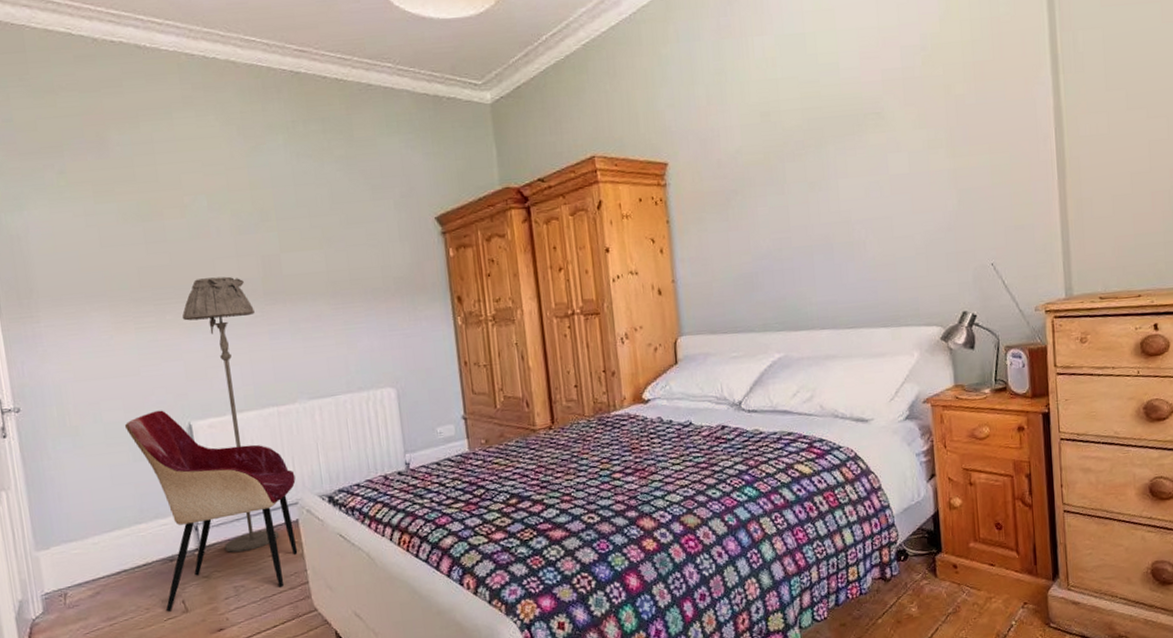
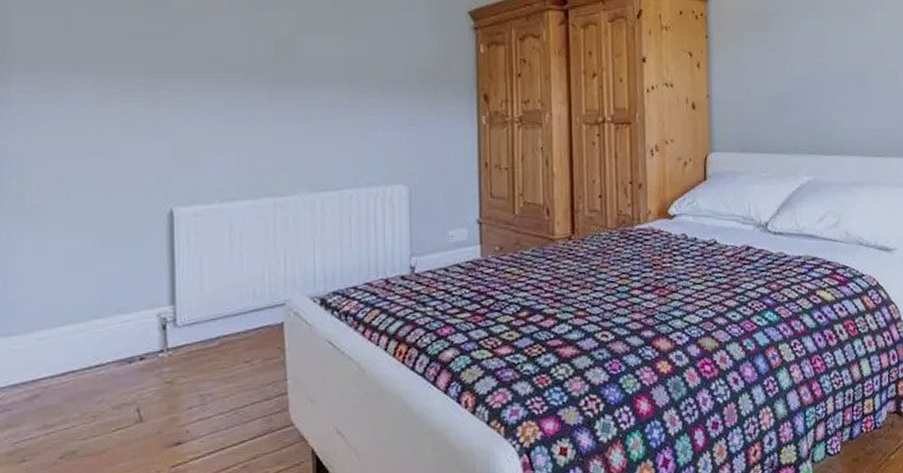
armchair: present [124,410,298,612] -> none [94,193,285,421]
floor lamp: present [182,276,278,553] -> none [177,54,261,357]

